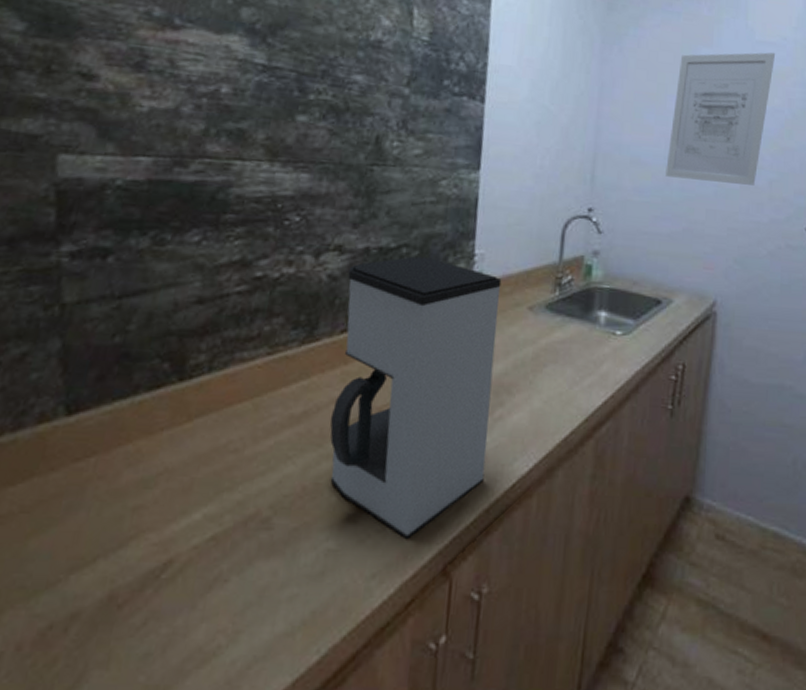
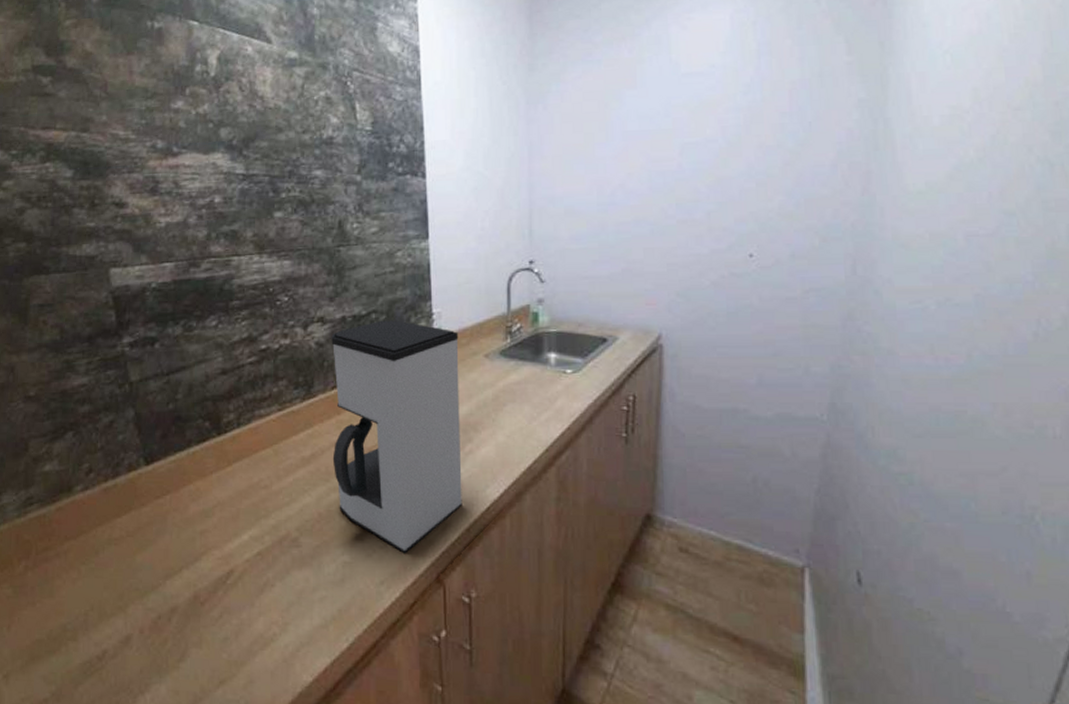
wall art: present [665,52,775,185] -> none [600,82,703,222]

